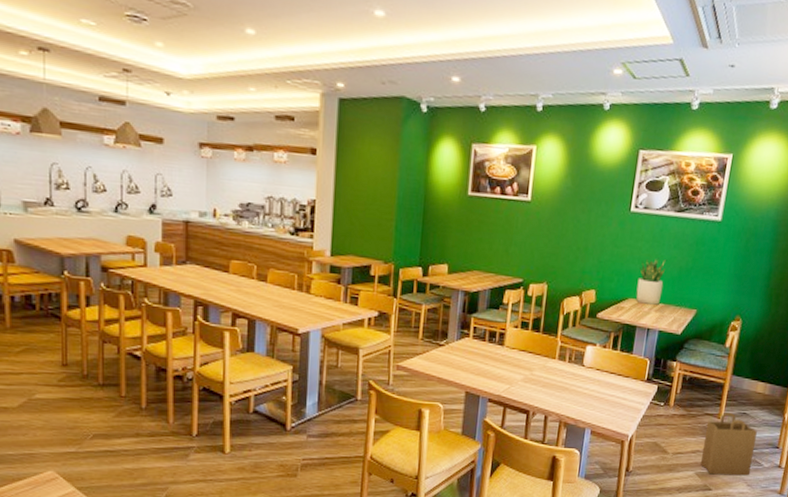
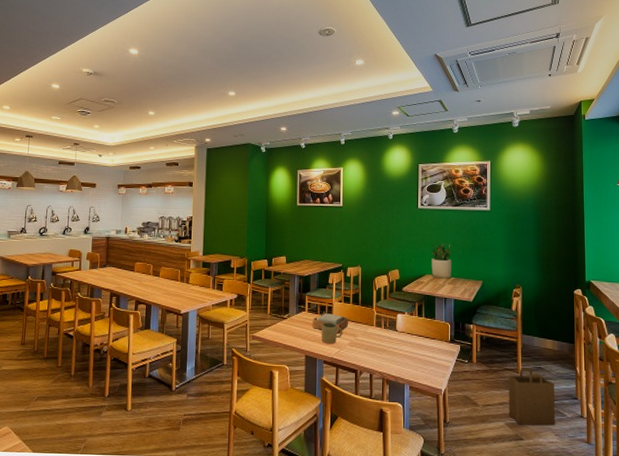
napkin holder: none [477,339,526,366] -> present [312,312,349,333]
mug: none [487,352,516,378] -> present [321,322,342,343]

